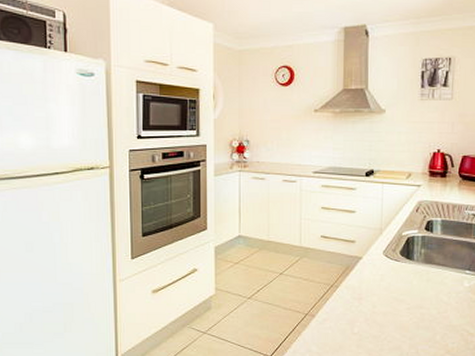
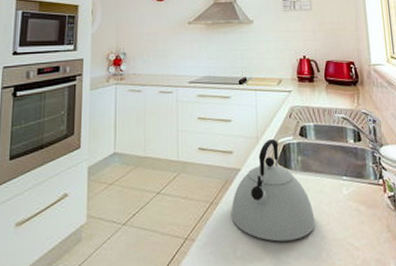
kettle: none [350,232,433,323] -> present [231,139,315,242]

